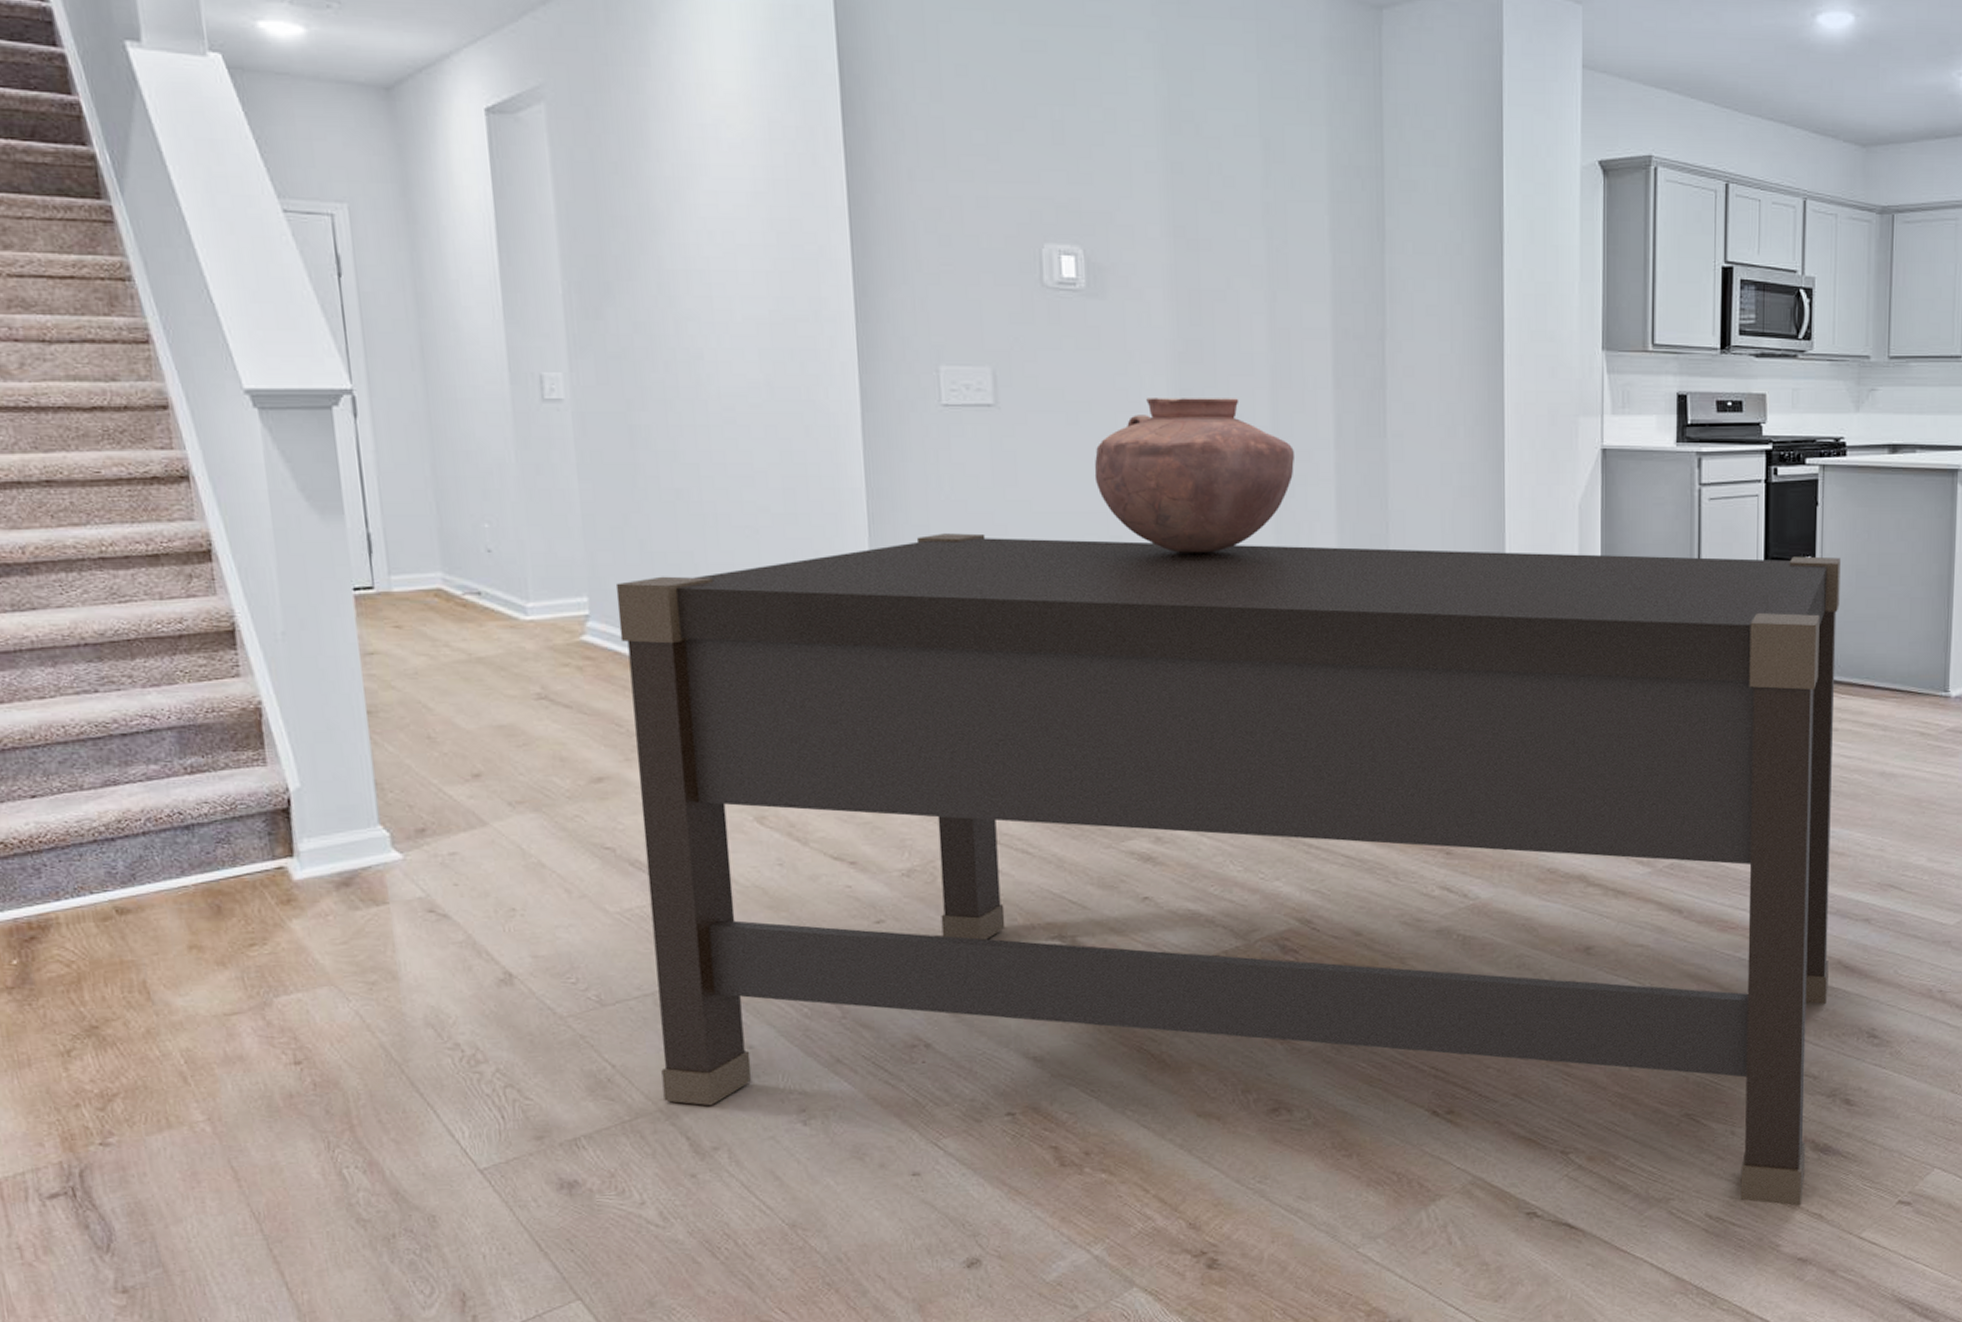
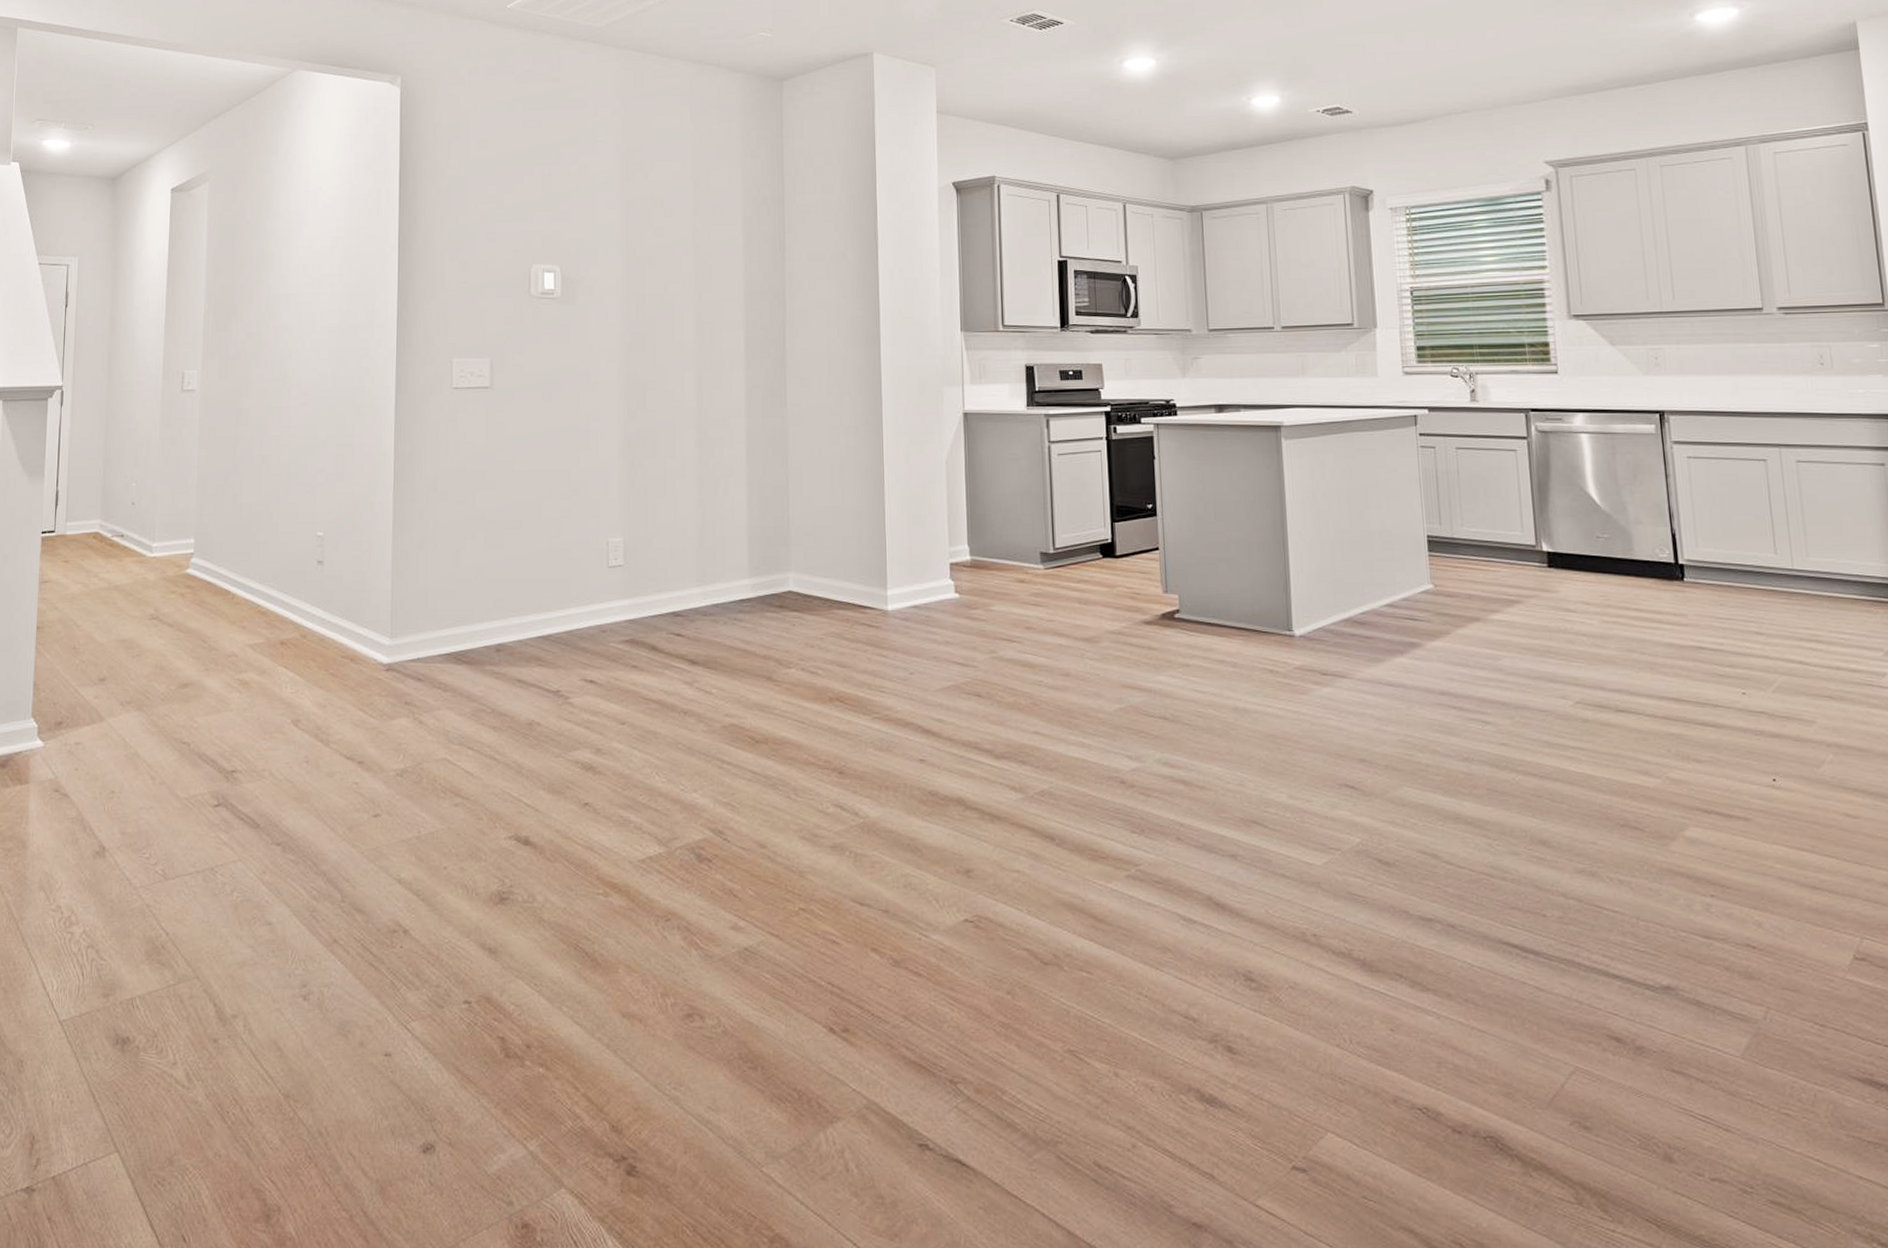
dining table: present [615,533,1841,1206] -> none [201,488,1201,1163]
vase: present [1094,398,1294,554] -> none [561,378,714,504]

